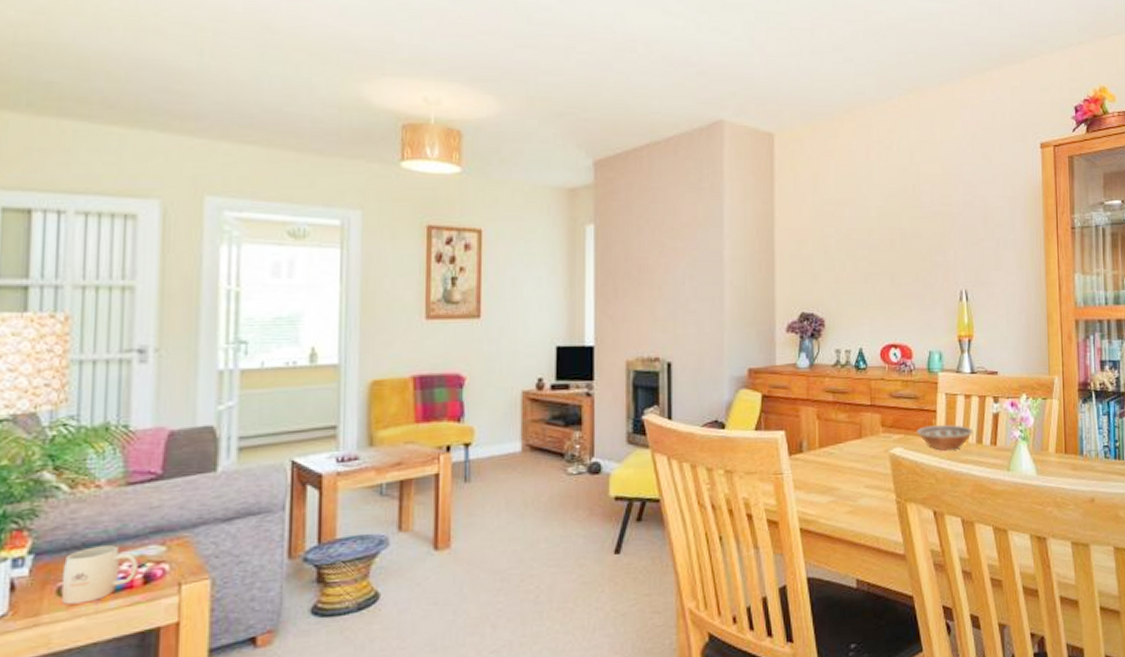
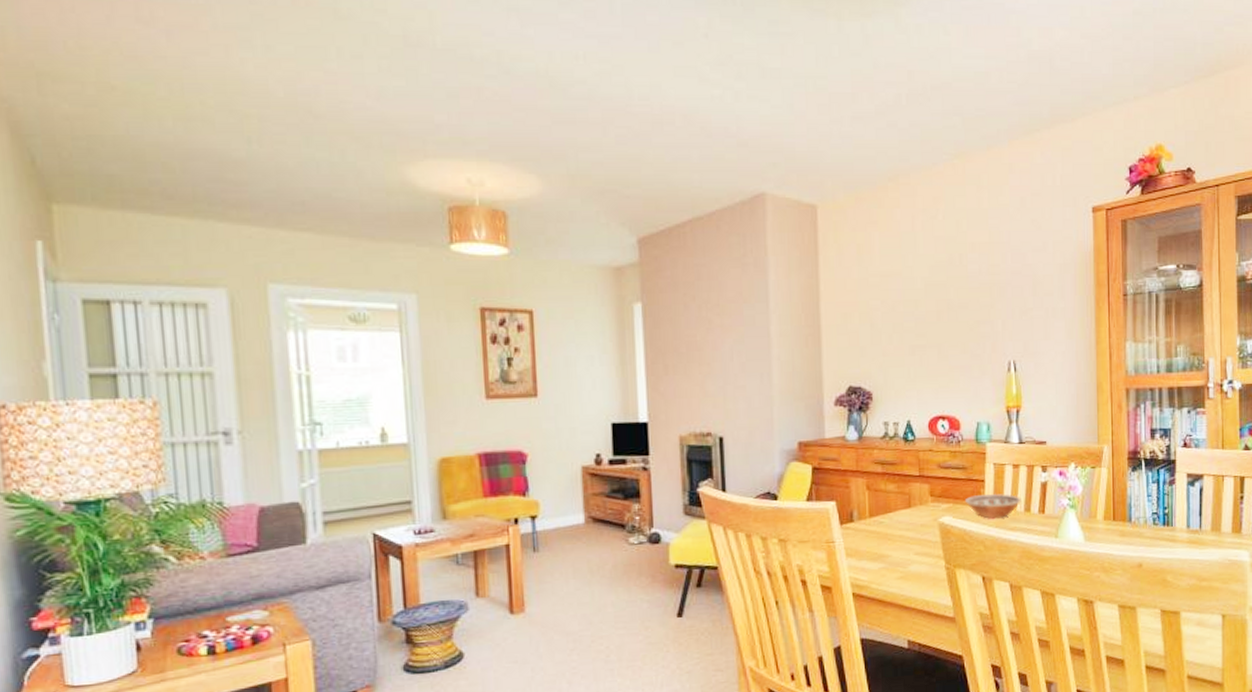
mug: present [60,545,139,605] -> none [179,610,247,663]

